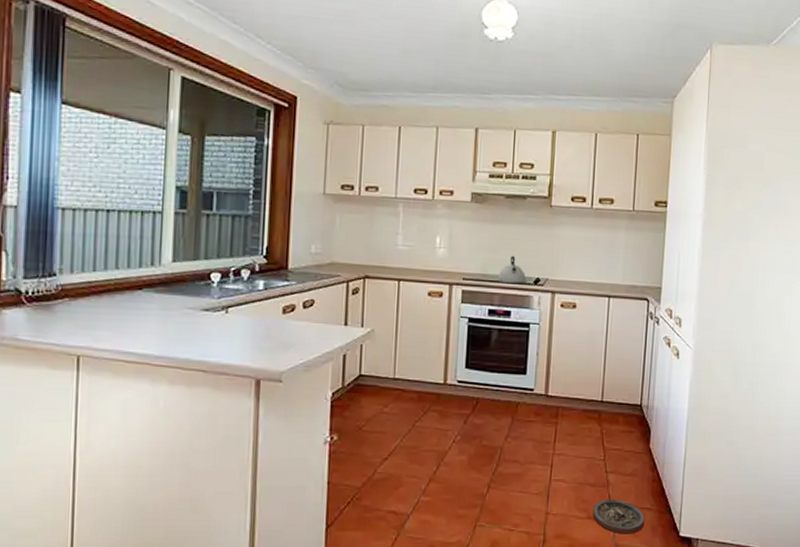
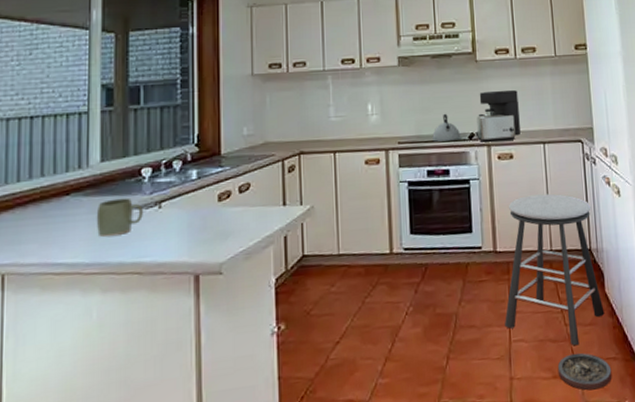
mug: none [166,299,210,334] -> present [96,197,143,238]
coffee maker: none [541,238,589,286] -> present [475,90,521,137]
toaster: none [543,262,584,290] -> present [477,114,516,143]
stool: none [547,346,648,493] -> present [505,193,605,346]

